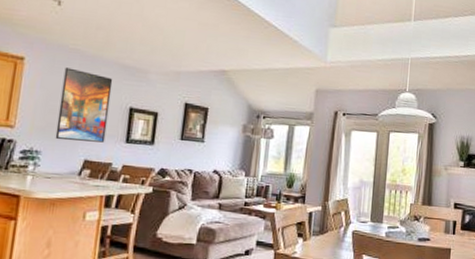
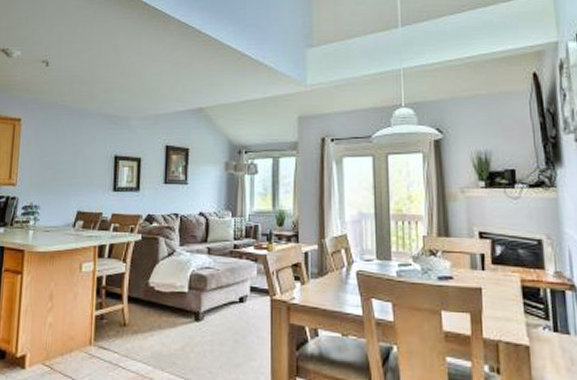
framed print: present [55,67,113,143] -> none [50,123,98,194]

